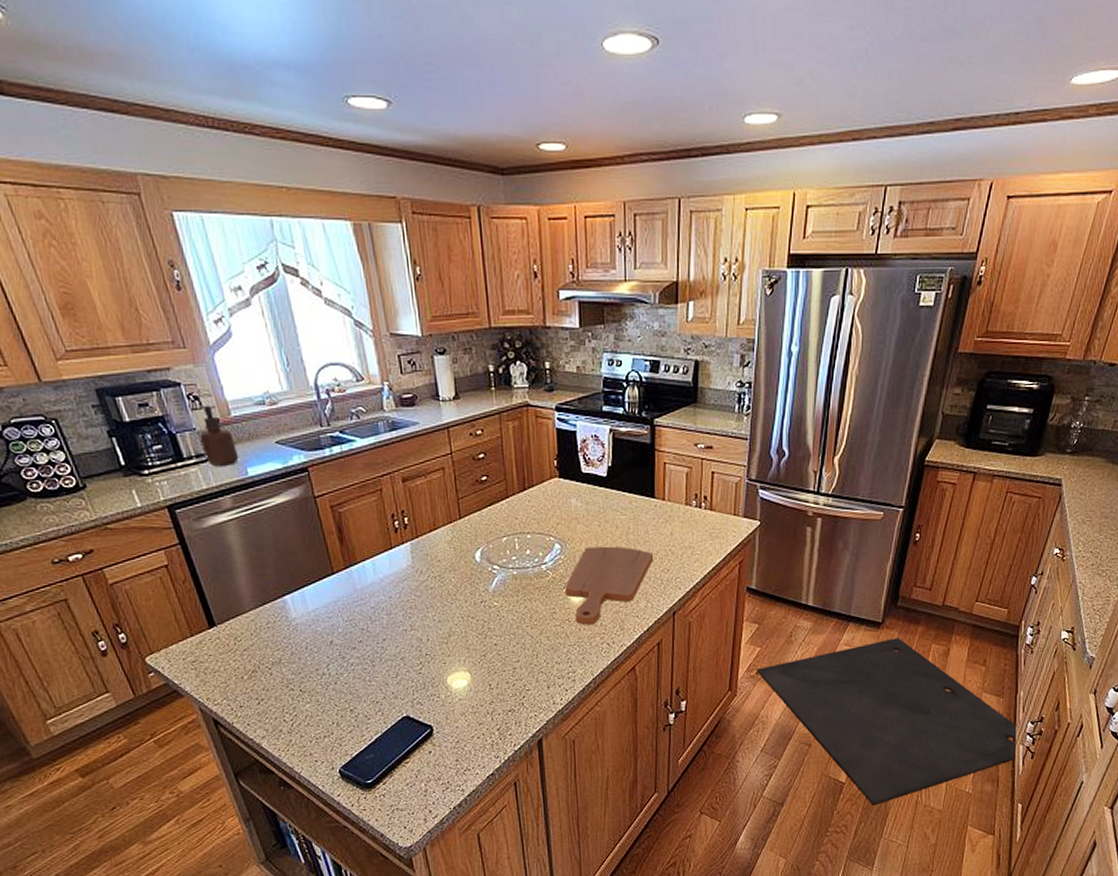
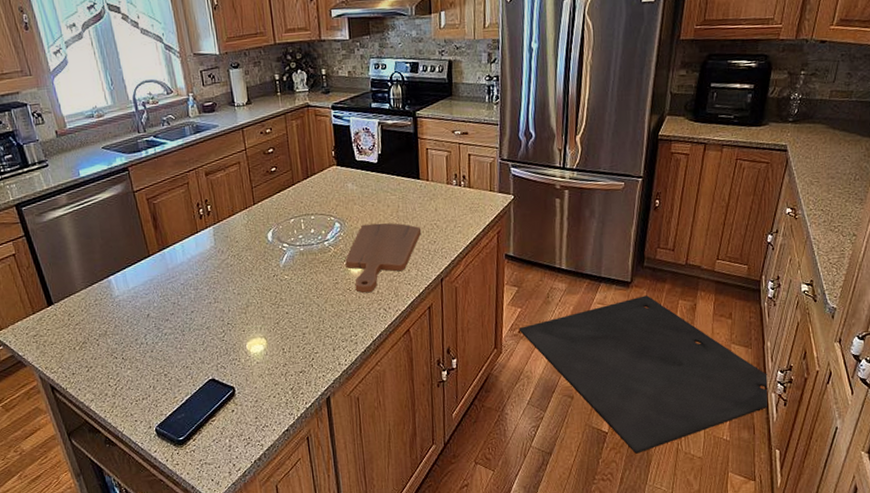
soap dispenser: present [200,405,239,466] -> none [42,120,73,170]

